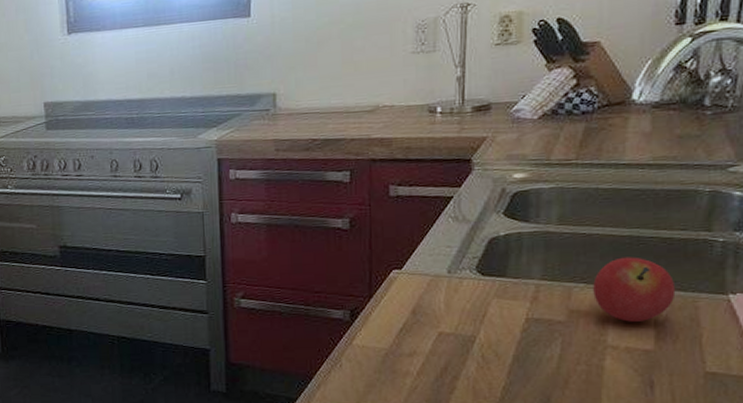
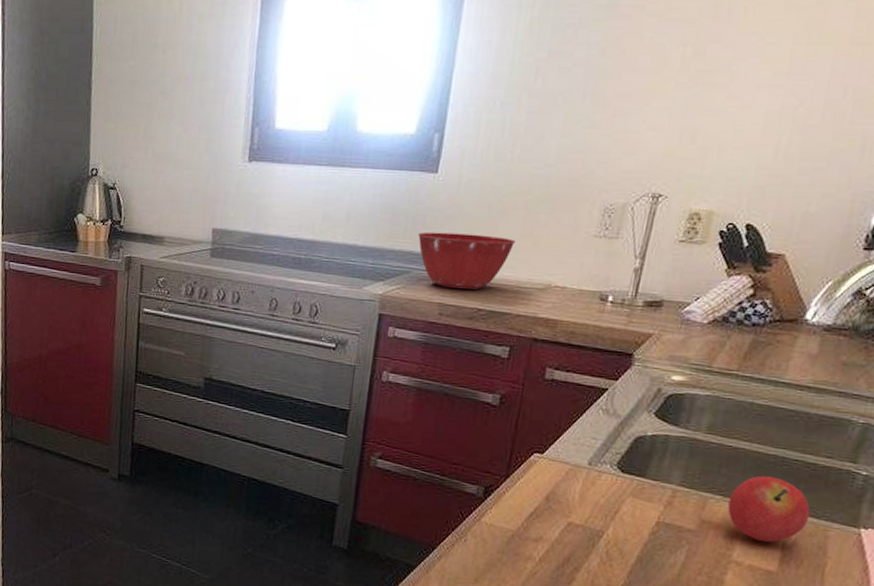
mixing bowl: none [242,67,337,124] -> present [418,232,516,290]

